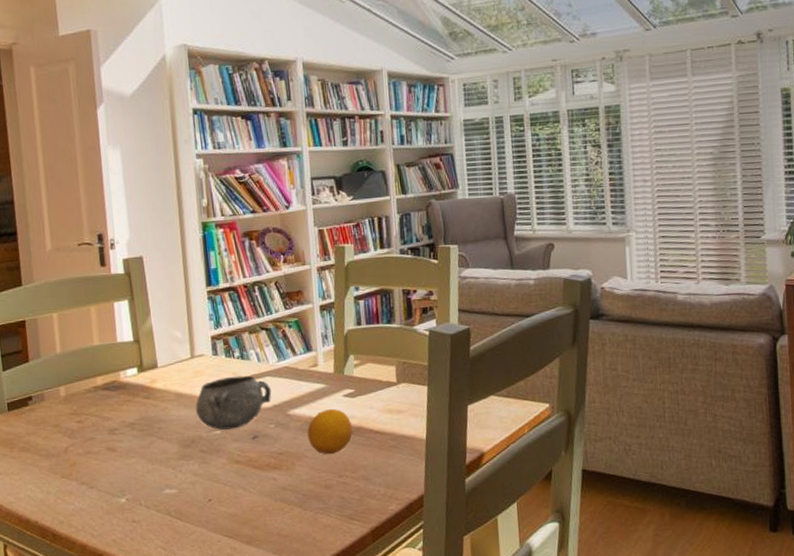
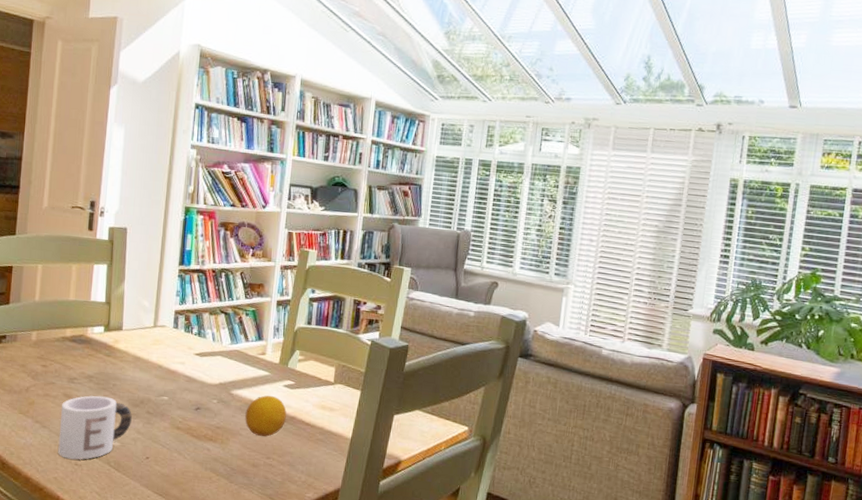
mug: none [106,442,186,517] -> present [58,395,132,460]
decorative bowl: present [195,375,272,430] -> none [149,350,220,398]

